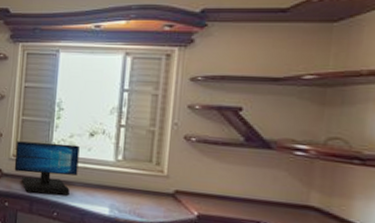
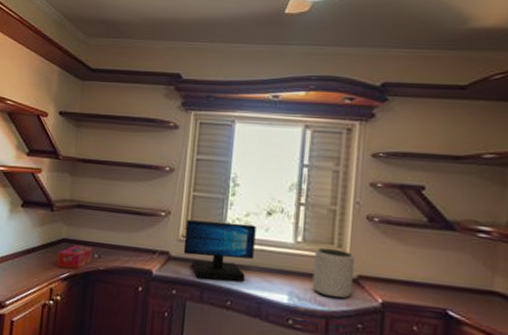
plant pot: none [131,165,172,212] -> present [312,247,354,299]

